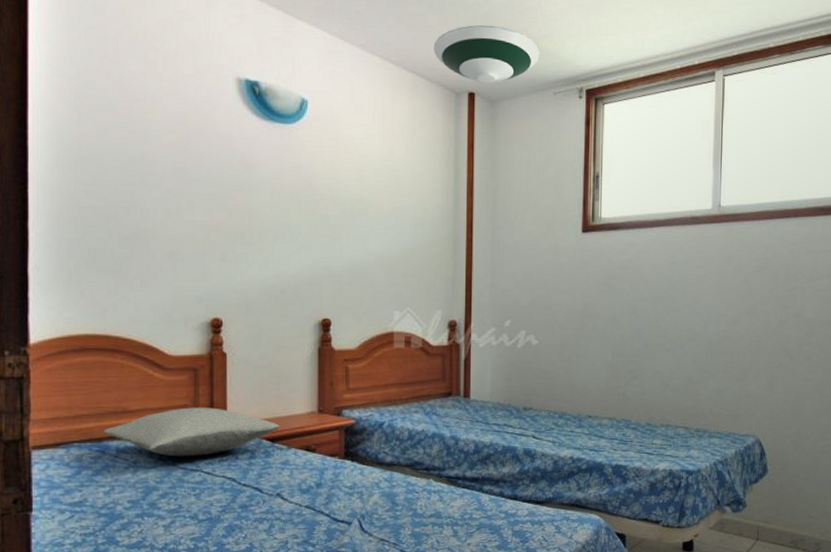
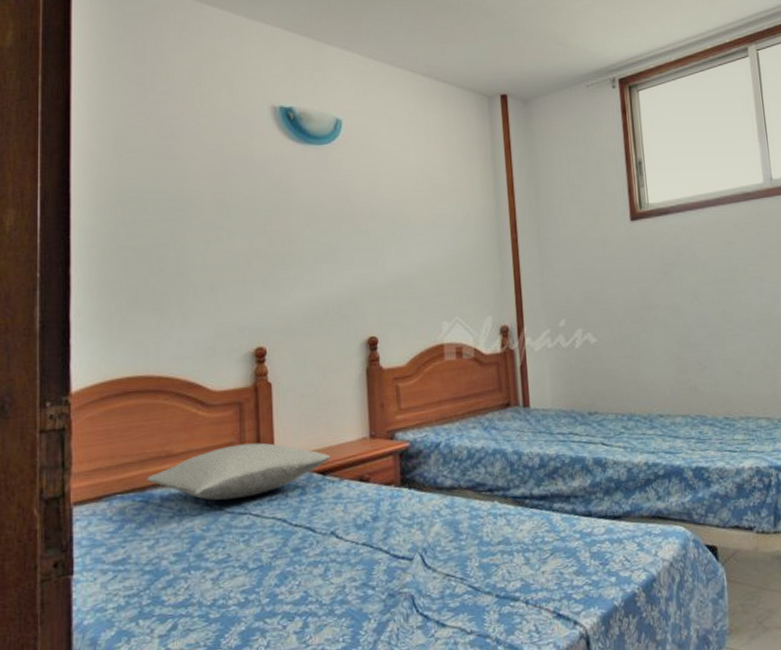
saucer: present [433,25,540,84] -> none [462,28,569,85]

